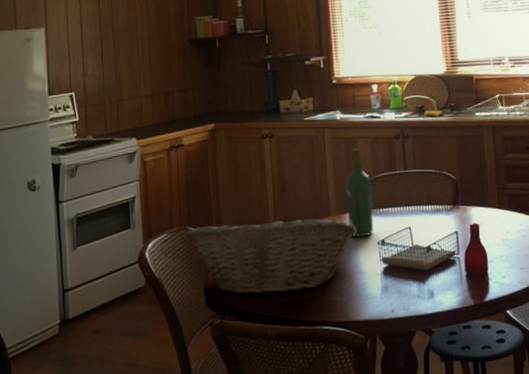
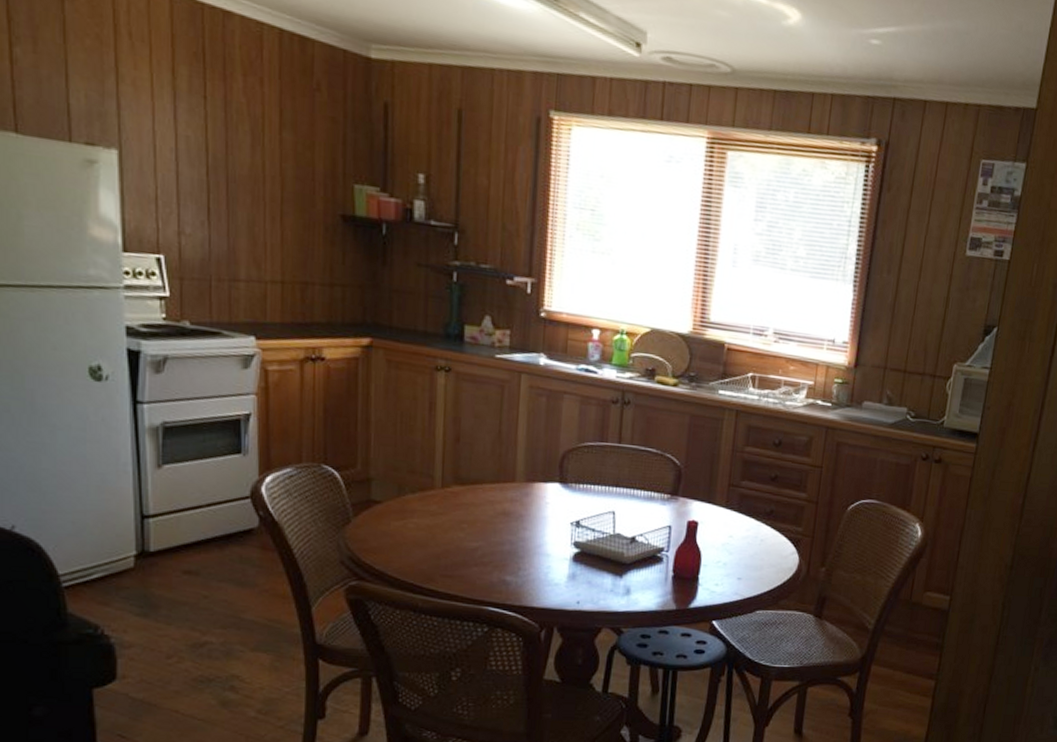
fruit basket: present [185,213,356,295] -> none [318,467,546,563]
wine bottle: present [345,148,374,238] -> none [538,405,574,514]

